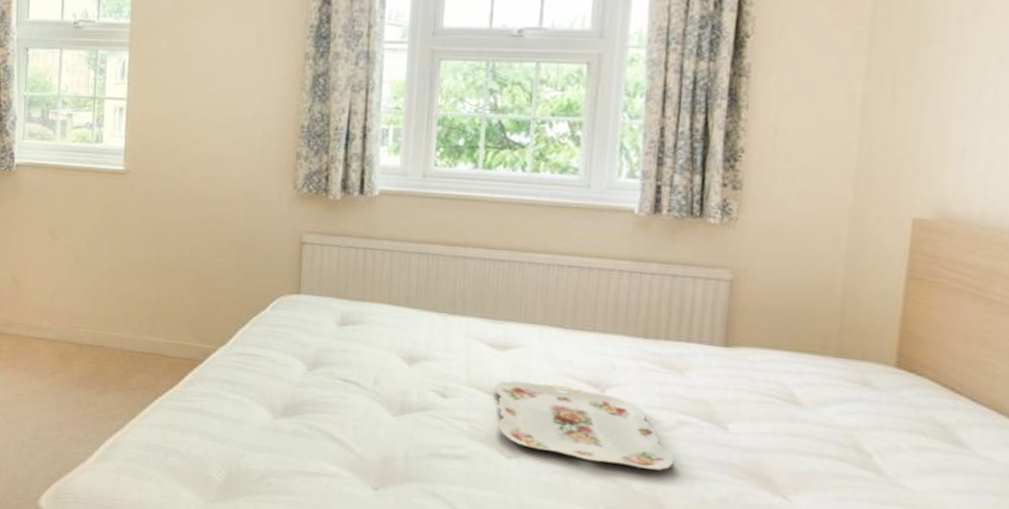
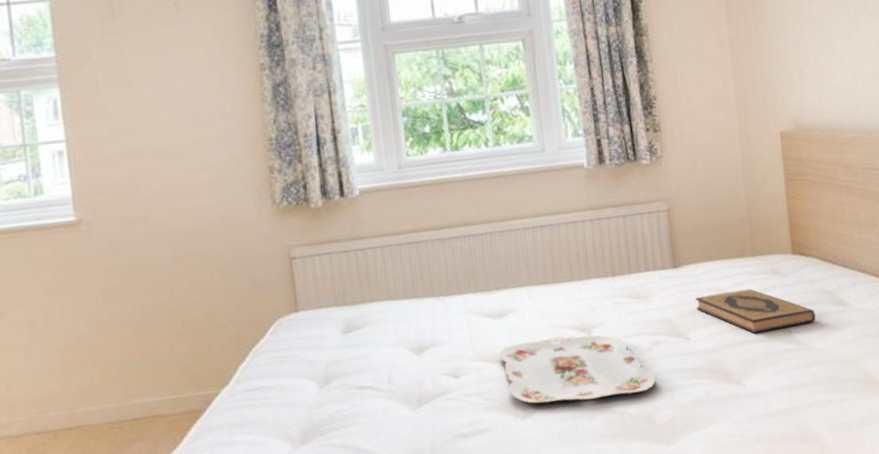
hardback book: none [745,385,914,455] -> present [695,289,816,334]

